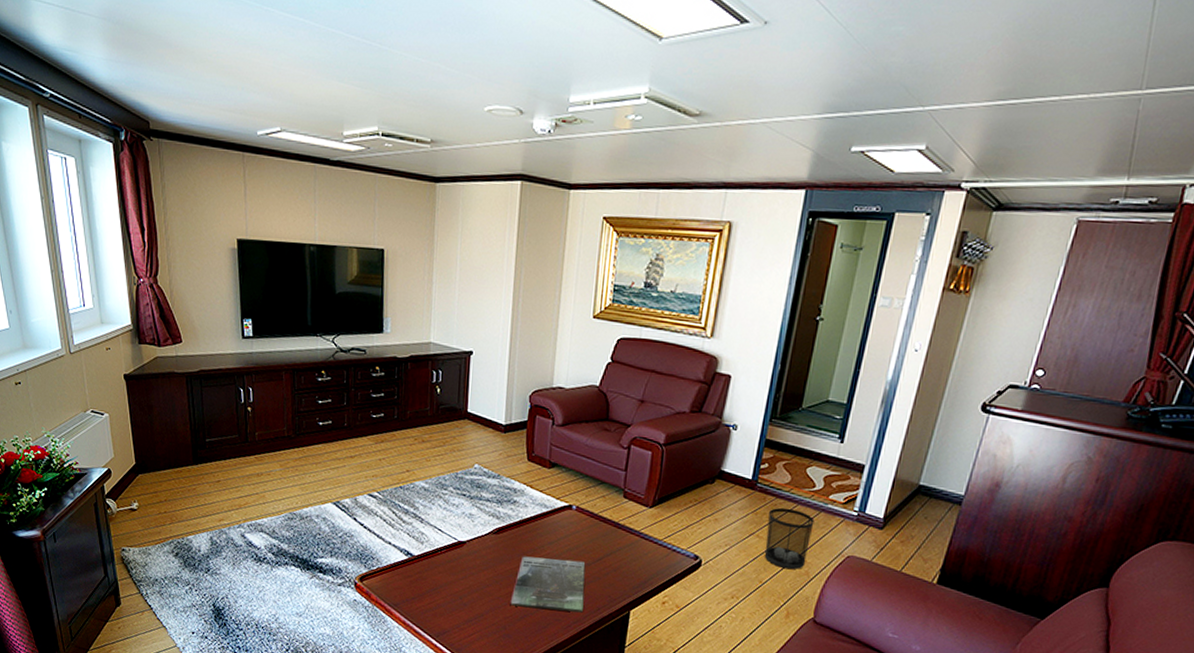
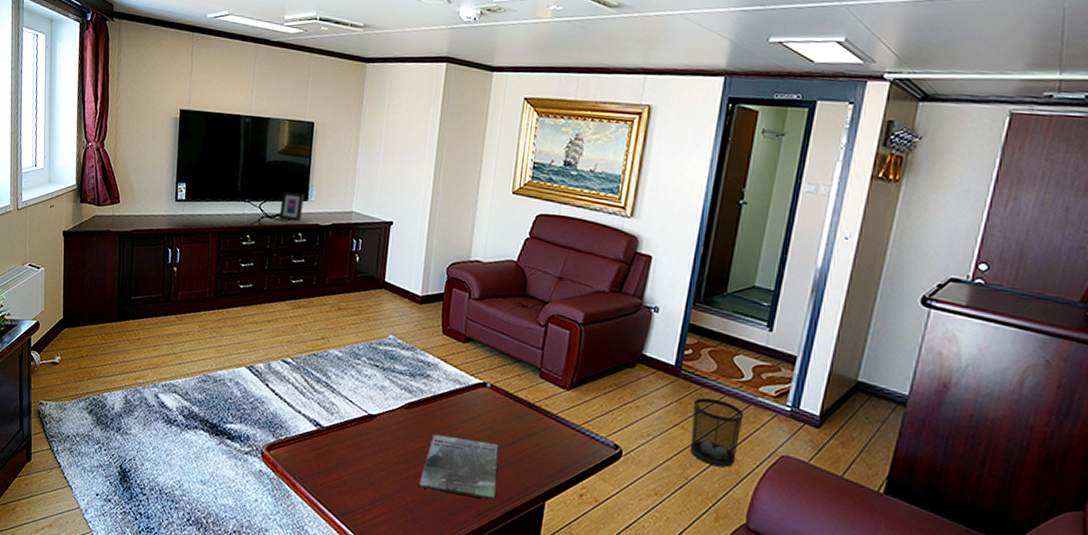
picture frame: none [354,323,379,354] -> present [279,191,305,221]

